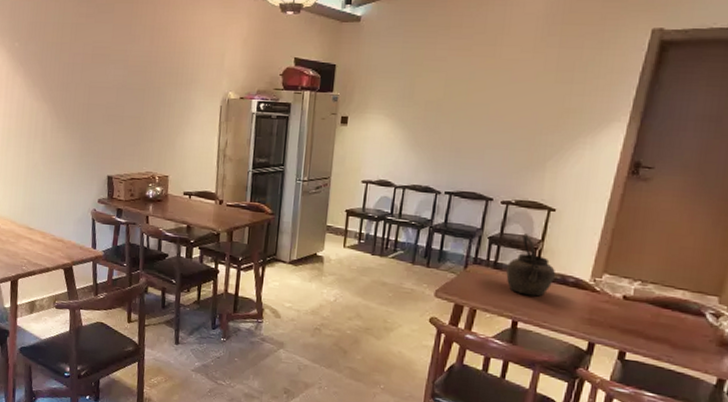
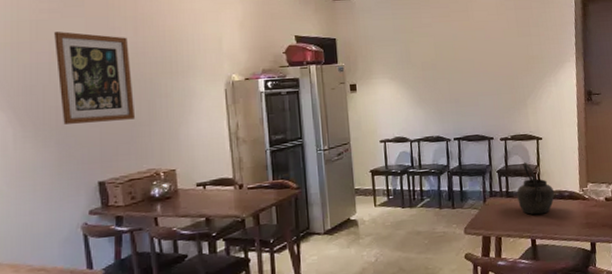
wall art: none [87,36,145,124] -> present [54,31,136,124]

